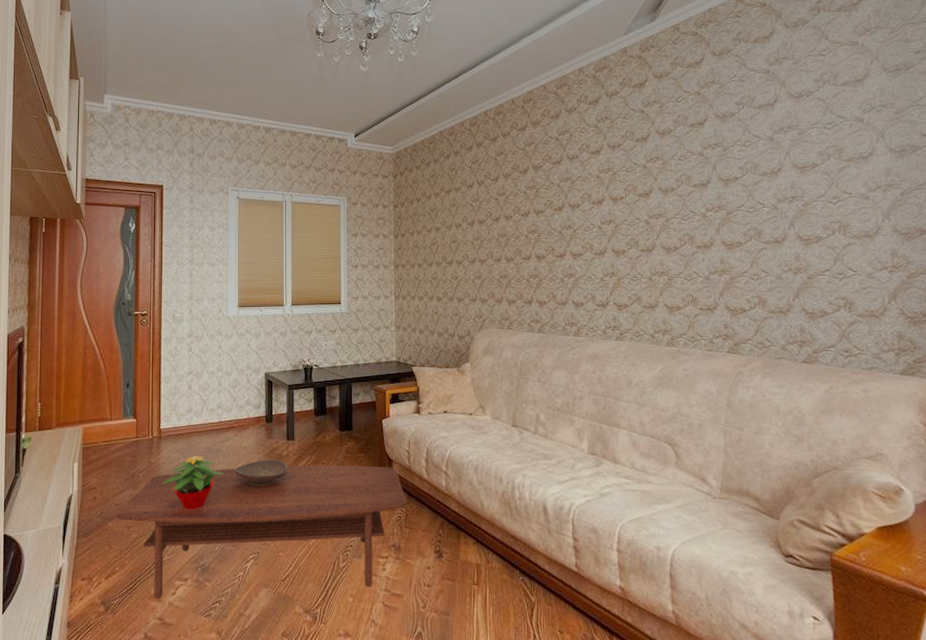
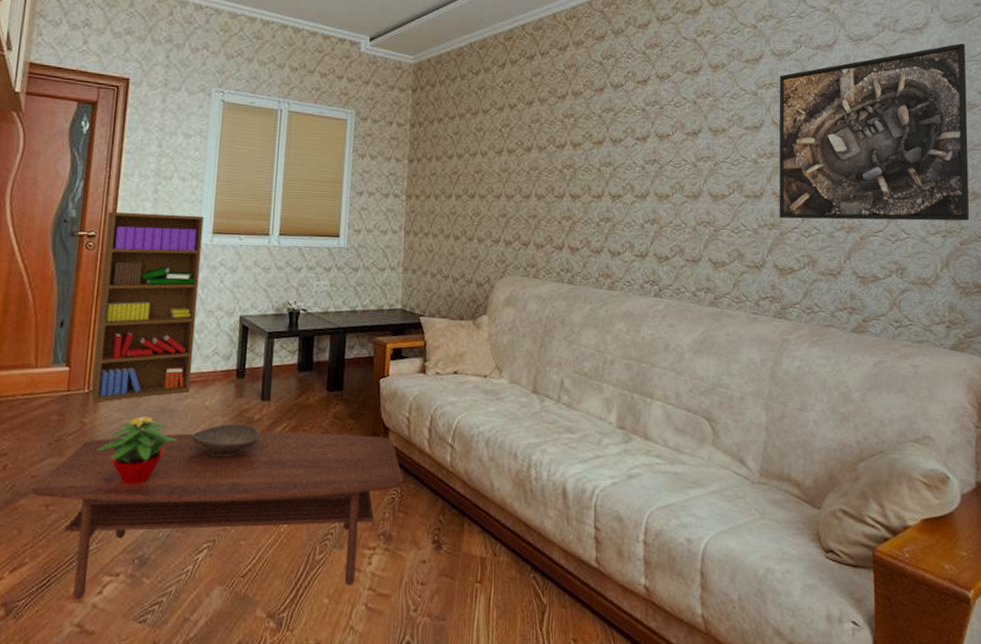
bookshelf: none [155,293,230,446] -> present [91,212,204,402]
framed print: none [724,90,916,264] -> present [779,43,970,221]

